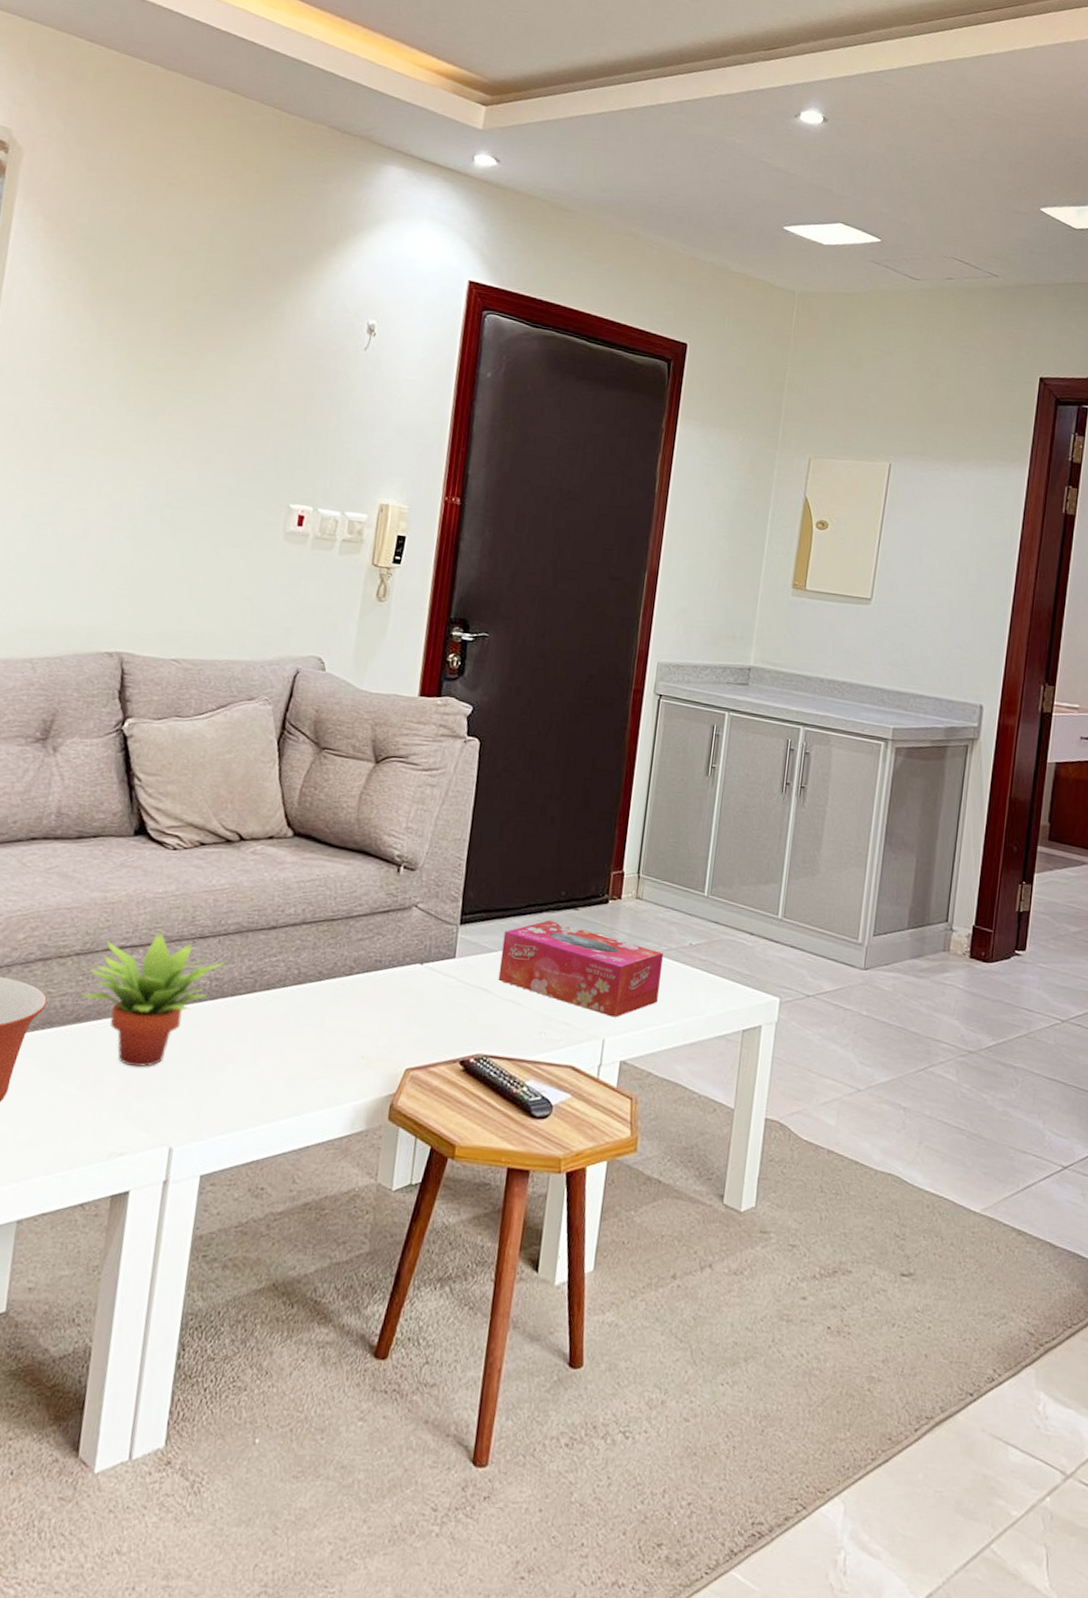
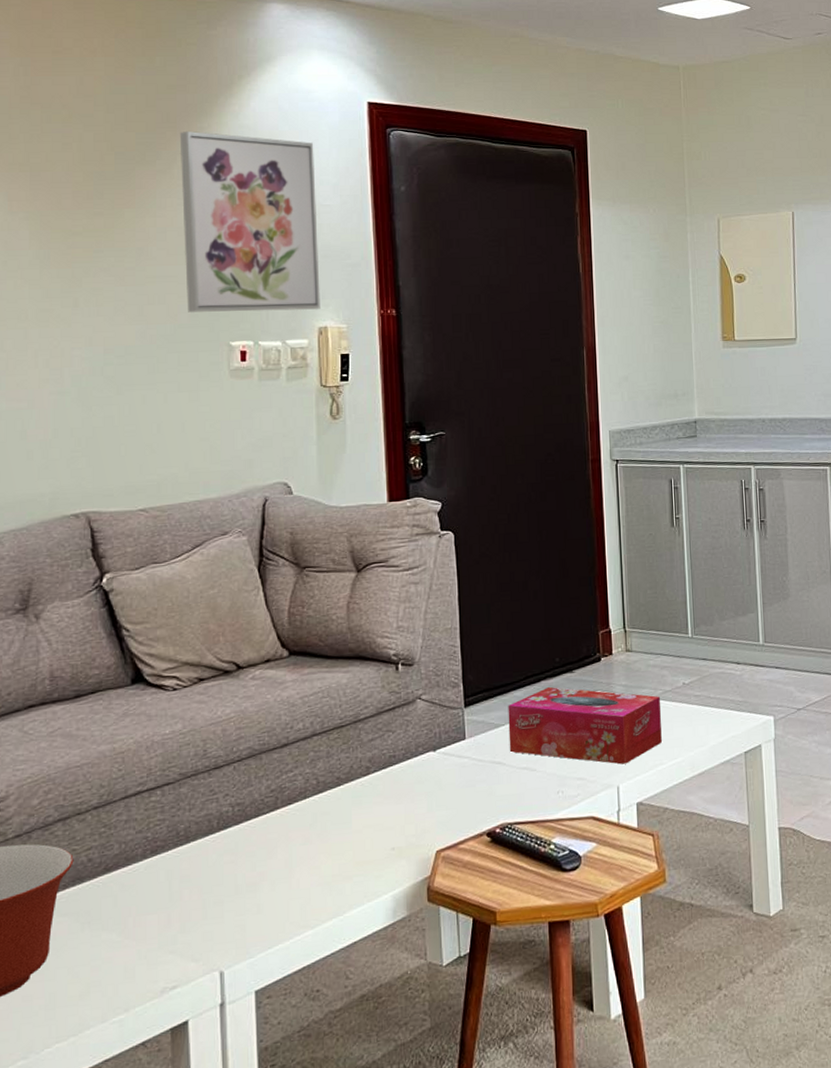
succulent plant: present [79,931,228,1067] -> none [105,770,246,903]
wall art: none [254,283,407,486] -> present [179,131,321,312]

